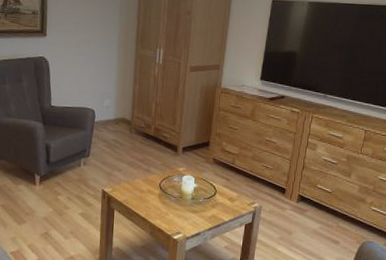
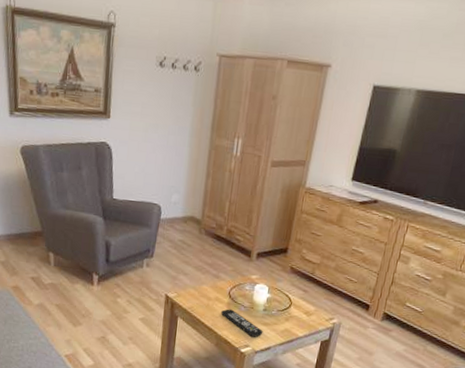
remote control: none [154,200,193,224] -> present [221,309,263,337]

